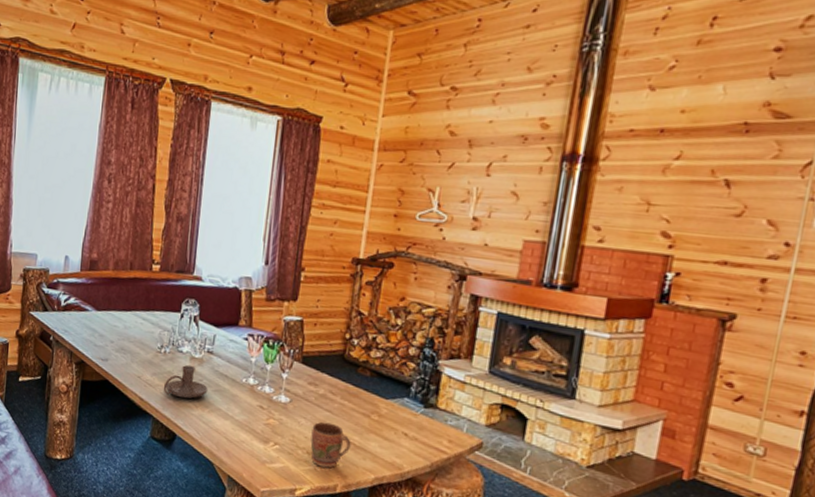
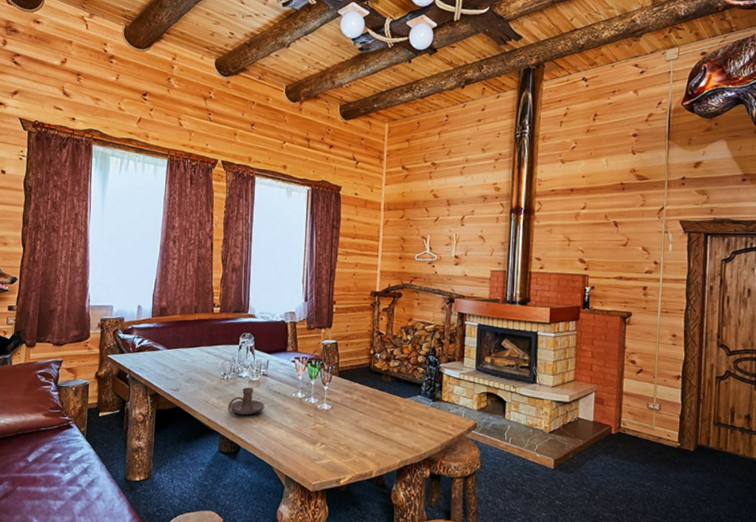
mug: present [310,421,351,469] -> none [349,421,381,458]

